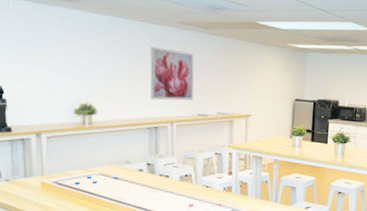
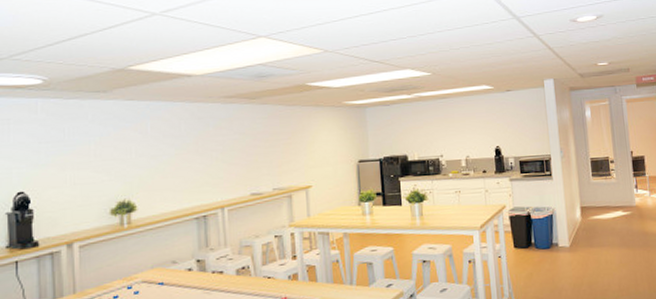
wall art: present [150,47,194,101] -> none [193,126,246,185]

